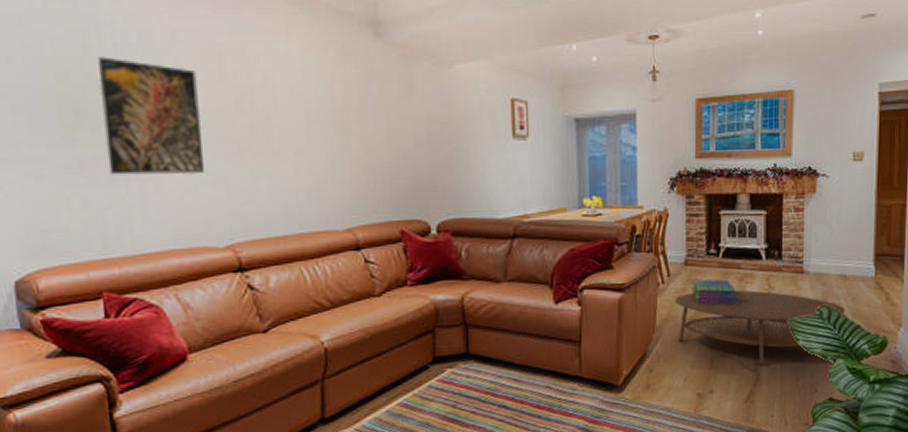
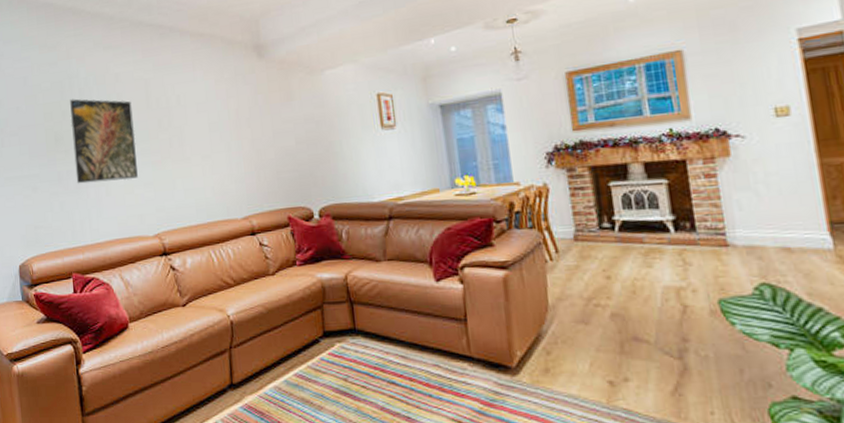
coffee table: present [674,290,845,367] -> none [567,266,796,354]
stack of books: present [691,279,738,305] -> none [585,255,646,283]

